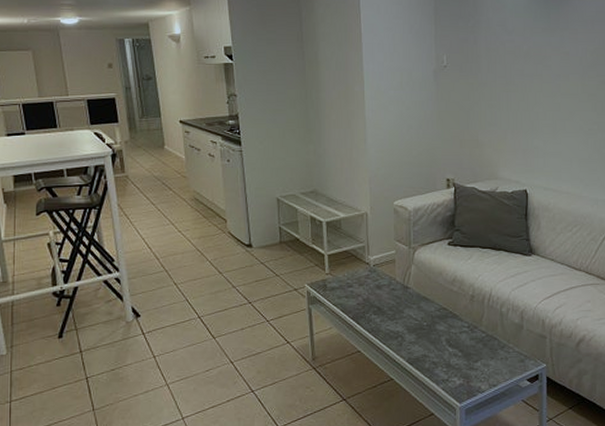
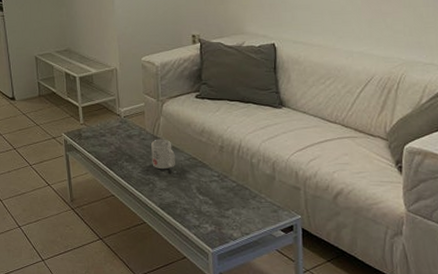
mug: none [401,290,425,322] -> present [151,140,175,170]

